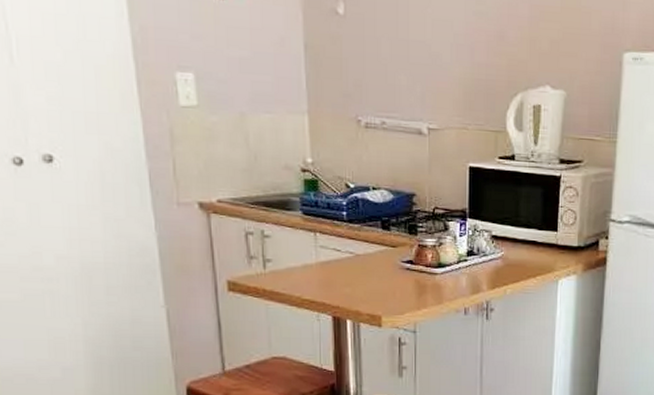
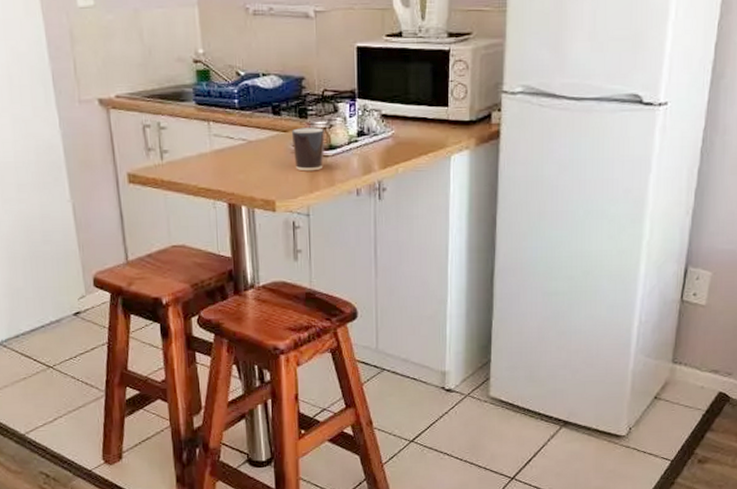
mug: none [400,244,435,288] -> present [291,127,325,172]

